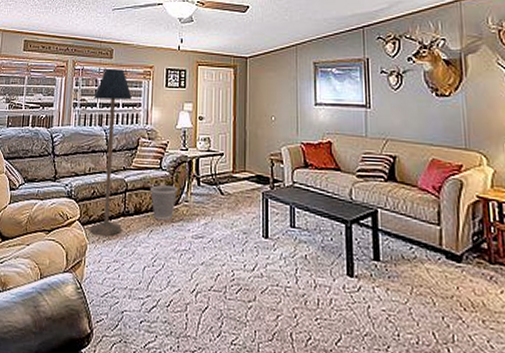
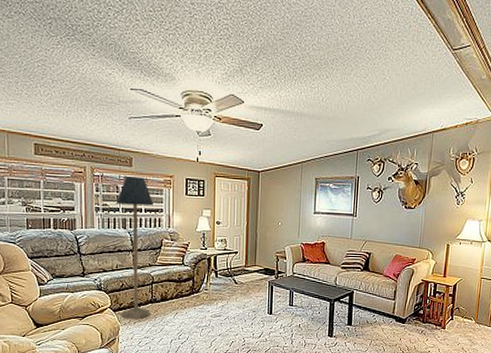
wastebasket: present [149,185,179,221] -> none [174,278,199,305]

